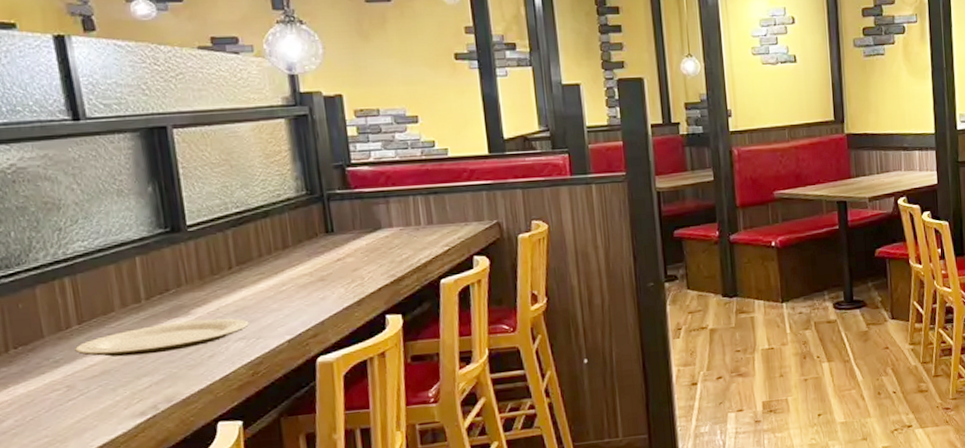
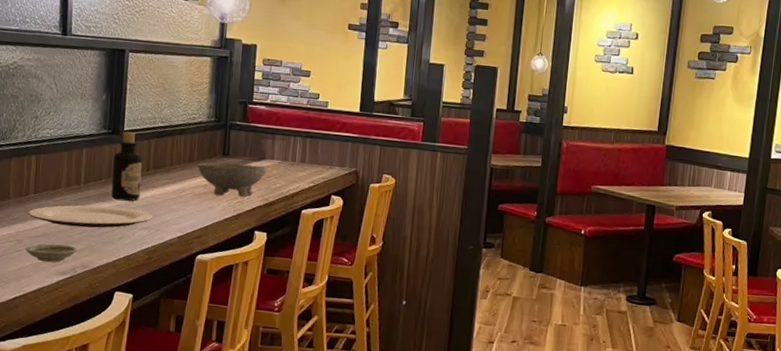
saucer: none [81,378,155,406] -> present [25,243,78,263]
bottle: none [179,225,227,312] -> present [111,131,142,202]
bowl: none [295,237,386,283] -> present [197,162,267,198]

